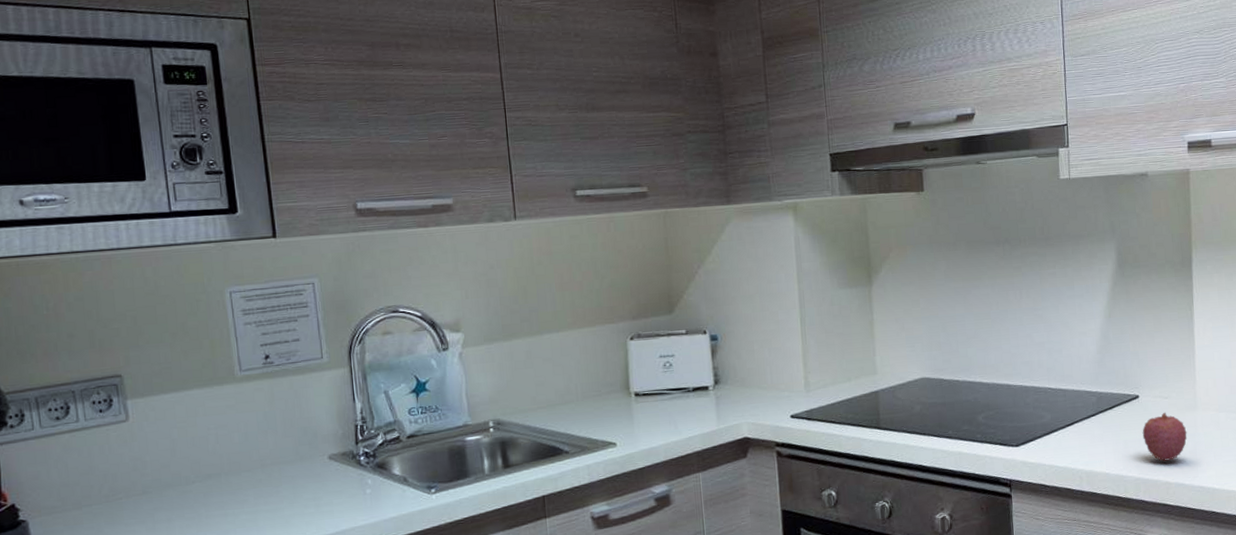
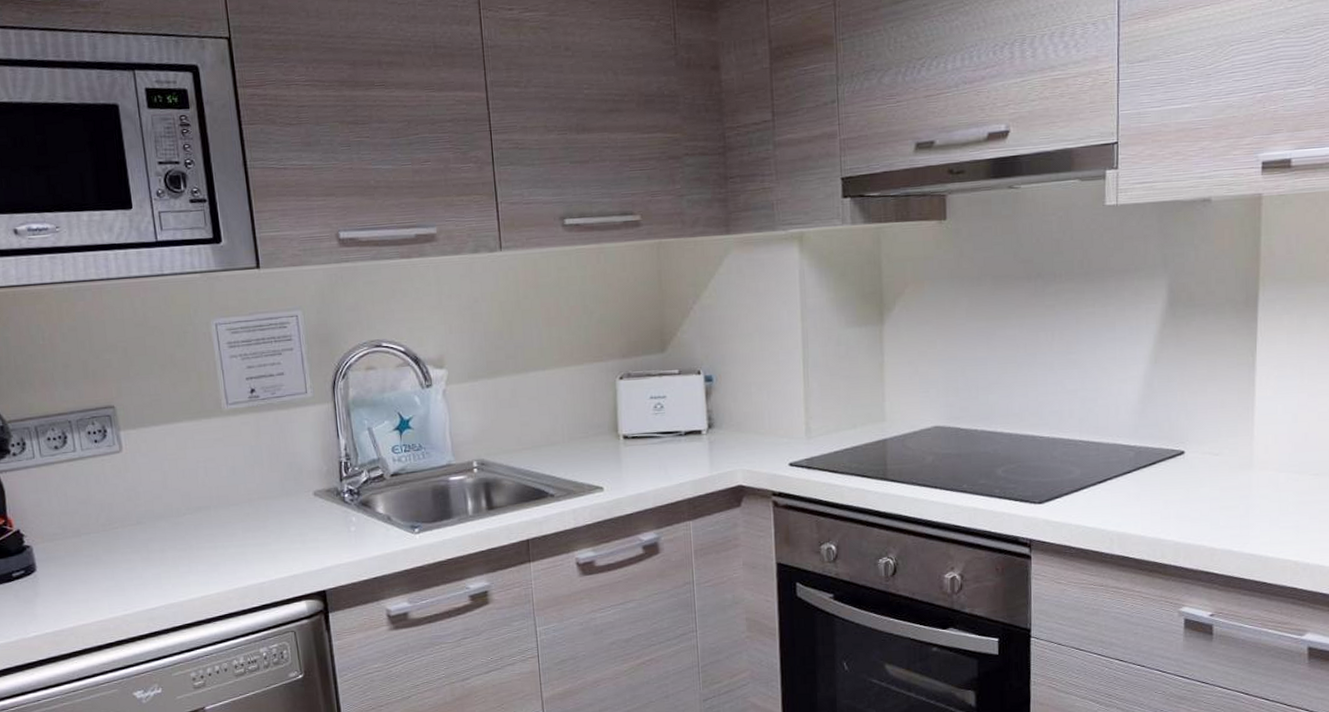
fruit: present [1142,412,1188,461] -> none [1186,470,1239,525]

